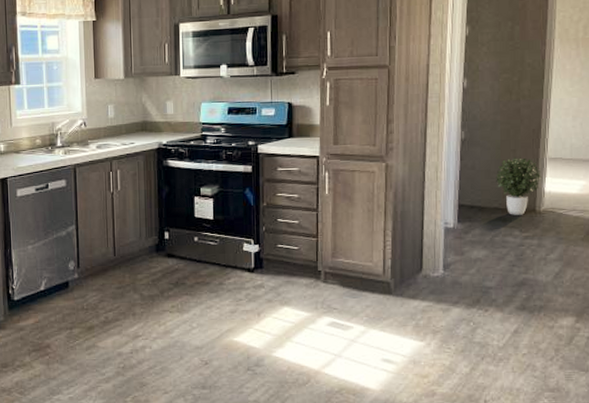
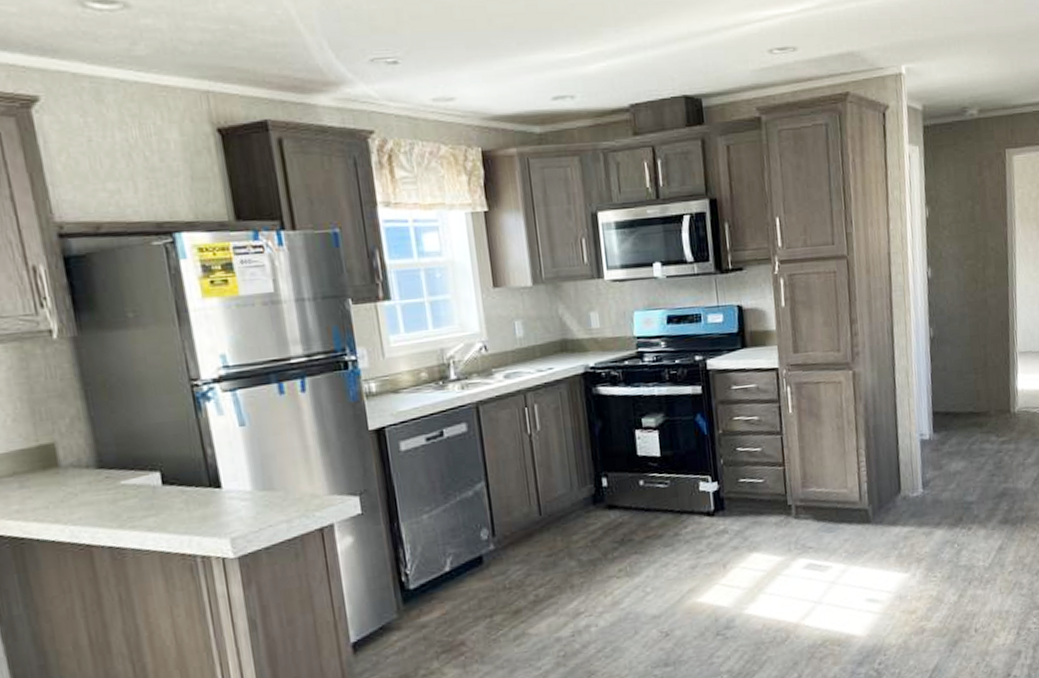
potted plant: present [496,158,542,215] -> none [968,354,1014,419]

